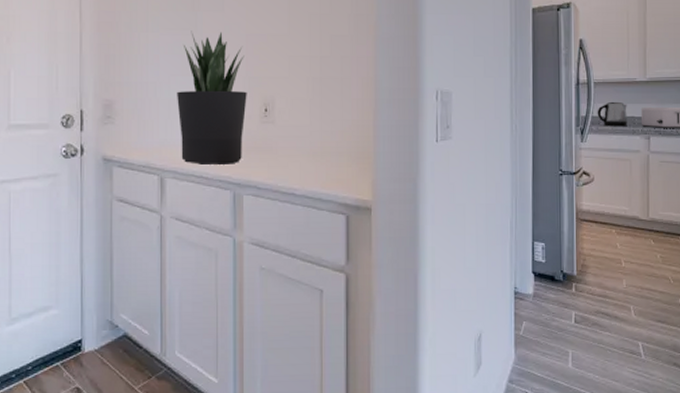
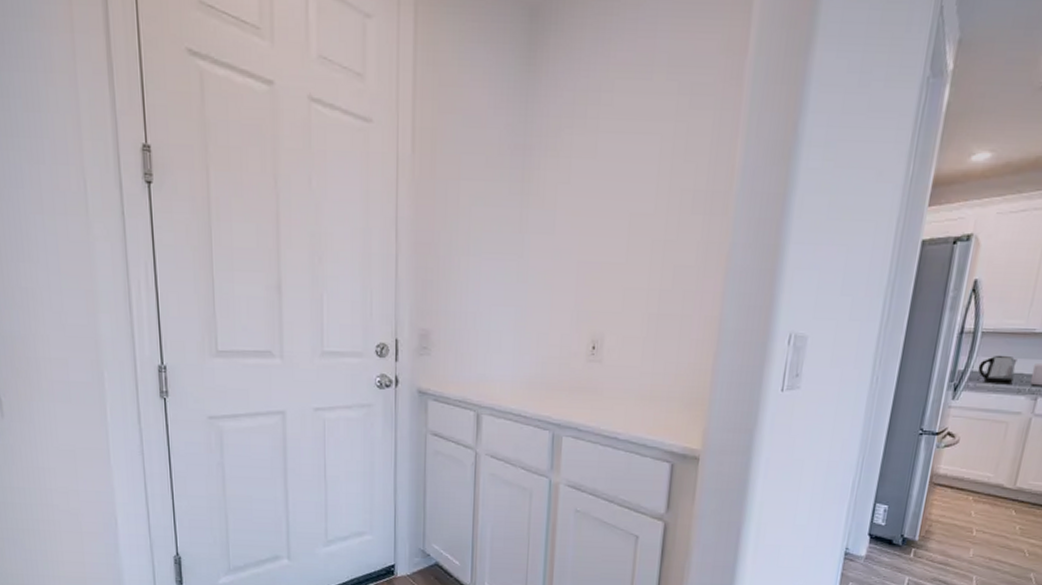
planter: present [177,30,247,165] -> none [497,255,574,404]

